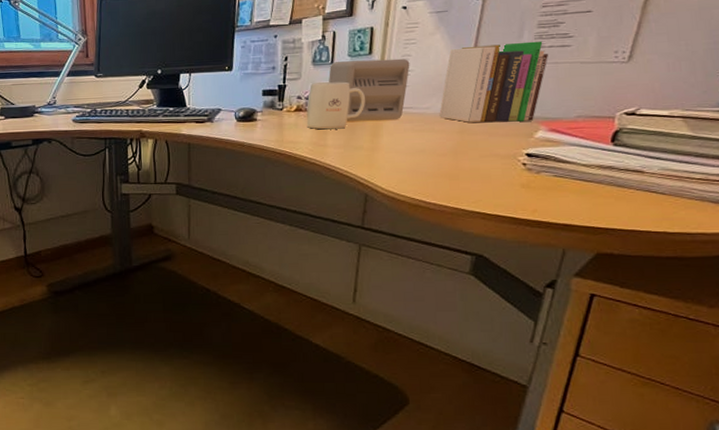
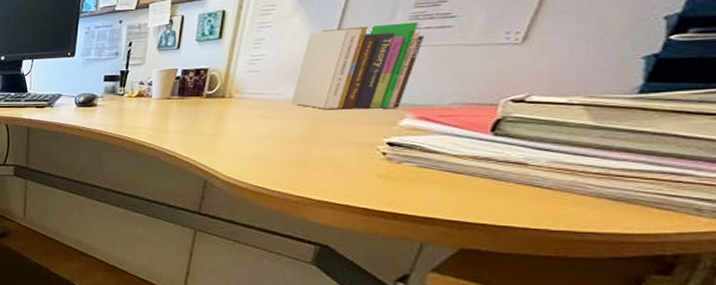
mug: present [306,81,365,130] -> none [147,67,211,115]
desk organizer: present [329,58,410,122] -> none [174,42,263,107]

